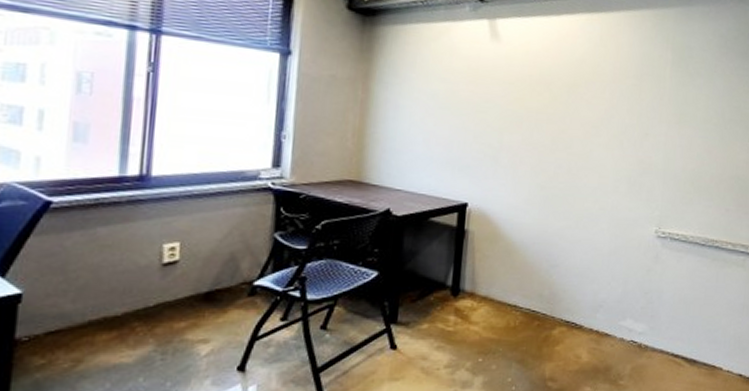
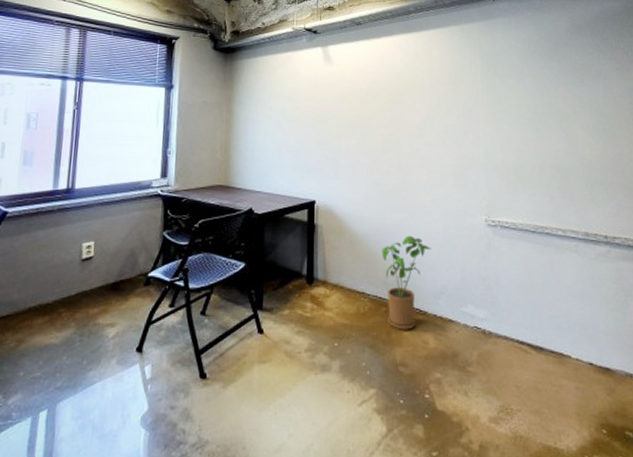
house plant: none [539,245,595,344] -> present [381,235,432,330]

